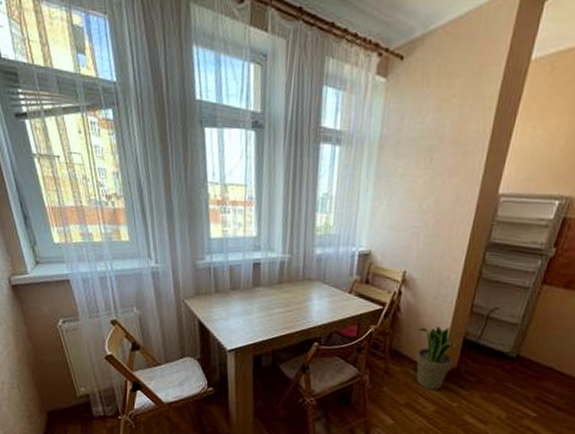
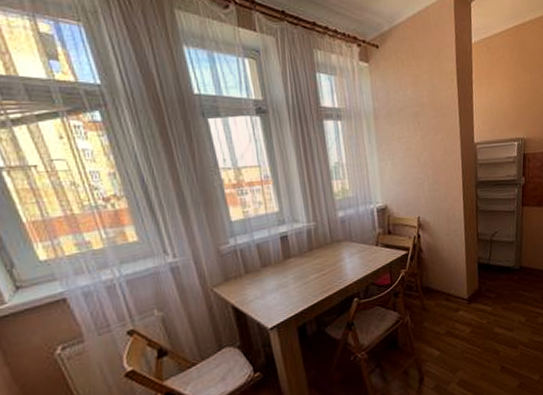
potted plant: present [416,326,460,391] -> none [441,256,475,315]

